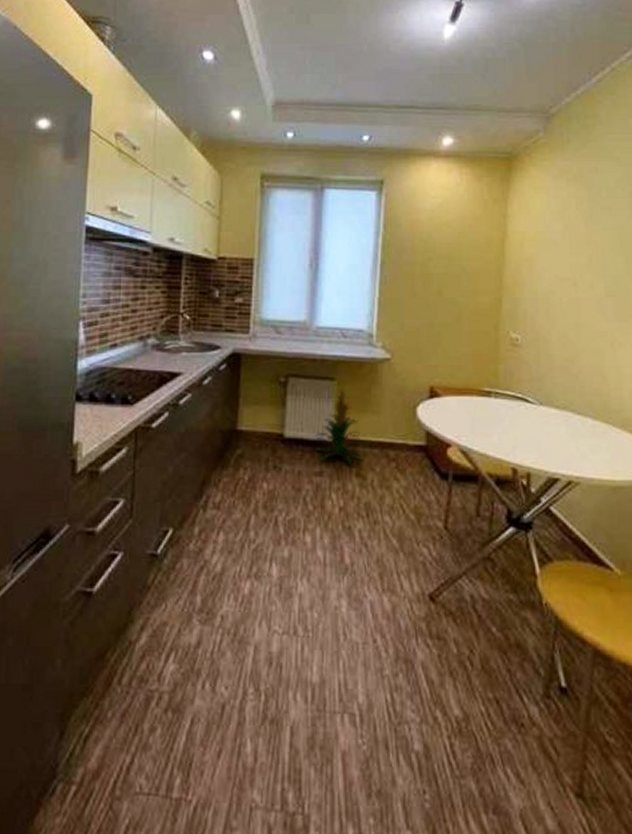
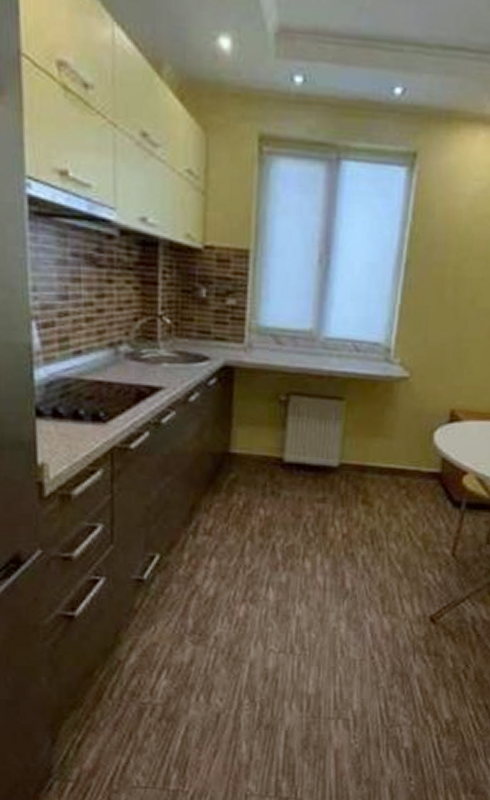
indoor plant: present [315,384,365,465] -> none [318,405,373,492]

